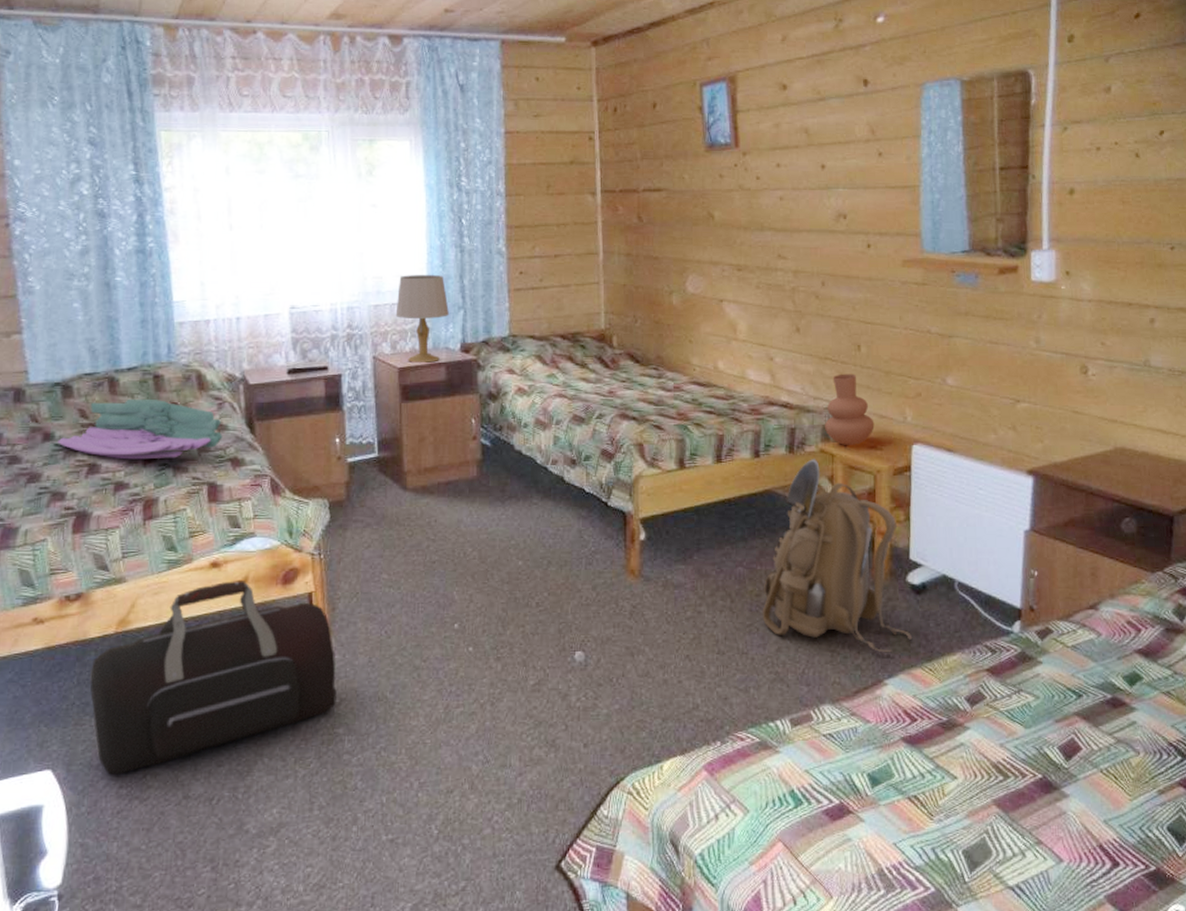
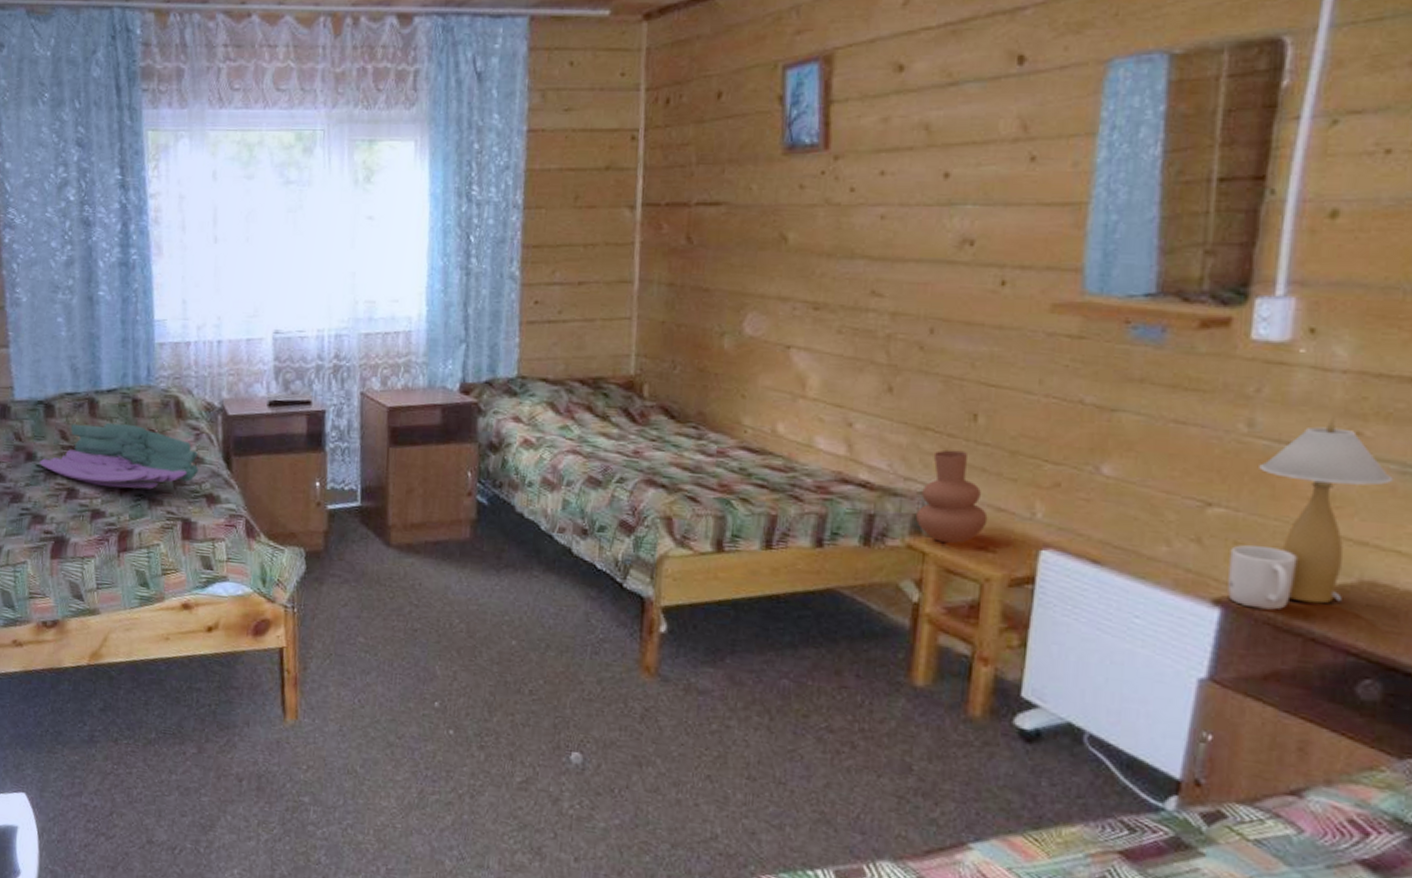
duffel bag: present [89,581,337,775] -> none [62,625,305,809]
table lamp: present [395,274,450,363] -> none [388,299,450,403]
backpack: present [762,459,913,652] -> none [808,555,1015,810]
mug: none [1034,428,1076,474] -> present [1227,544,1297,610]
table lamp: none [1046,331,1127,467] -> present [1259,414,1394,604]

